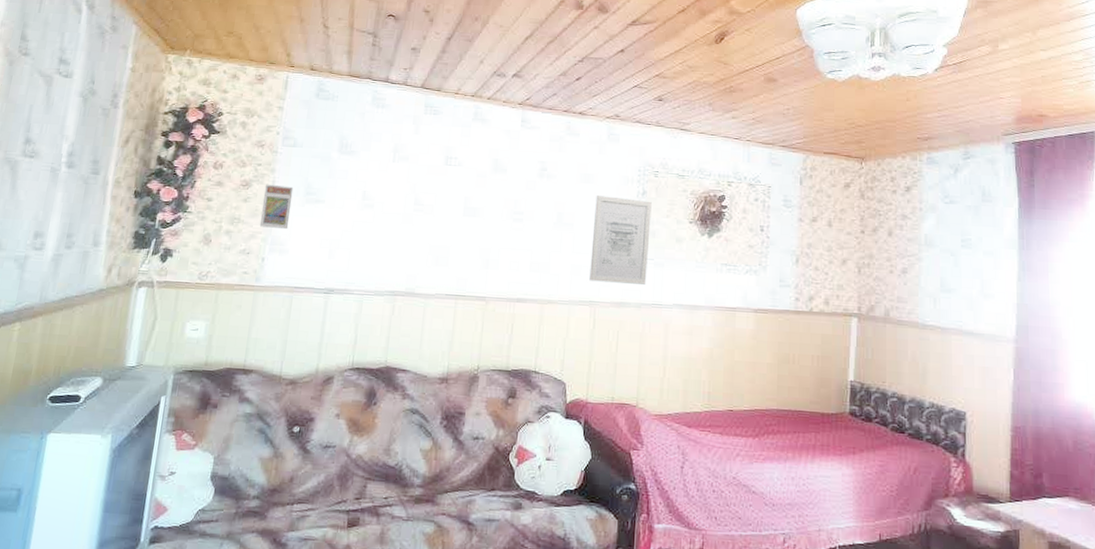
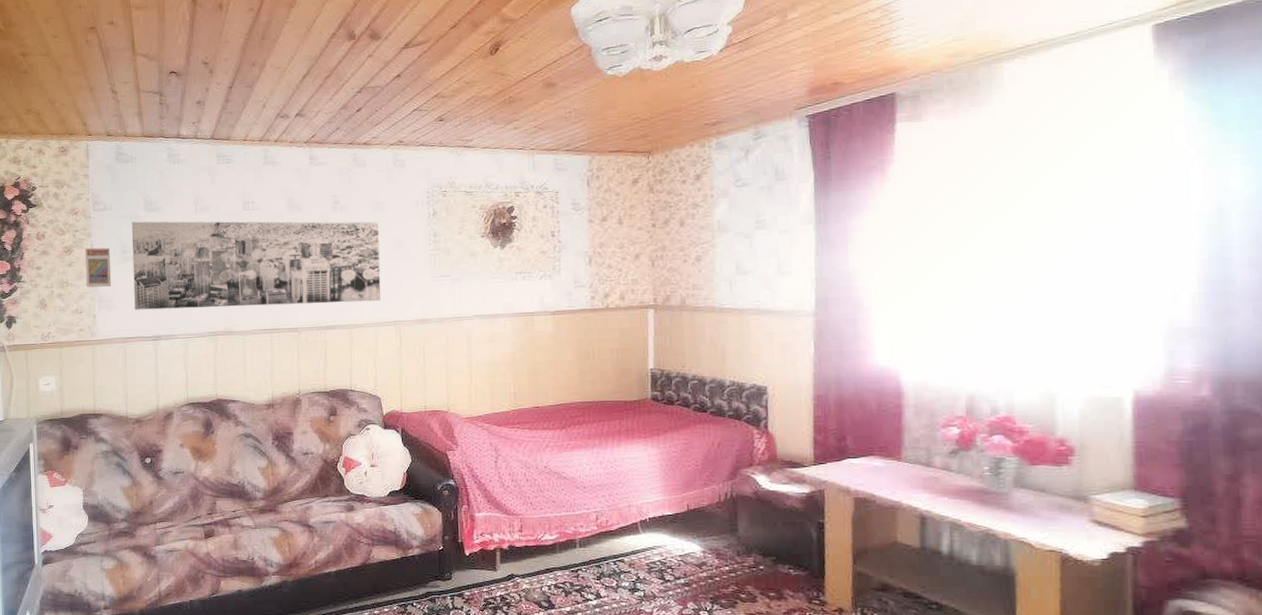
wall art: none [309,162,586,278] -> present [131,221,381,310]
wall art: present [589,195,652,285] -> none [389,220,446,303]

